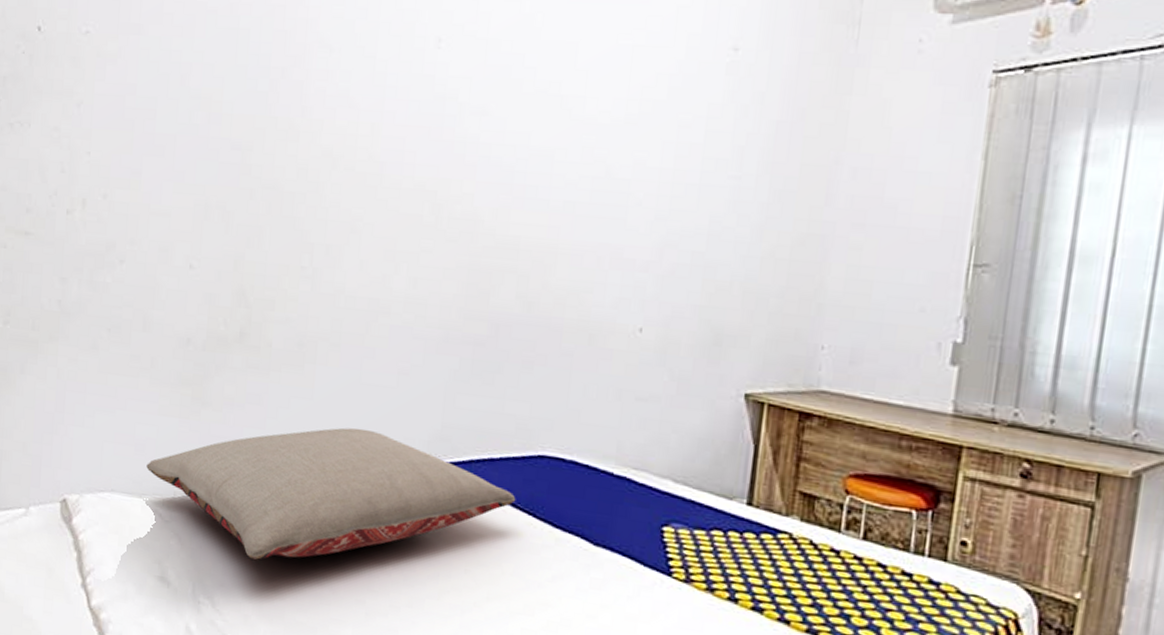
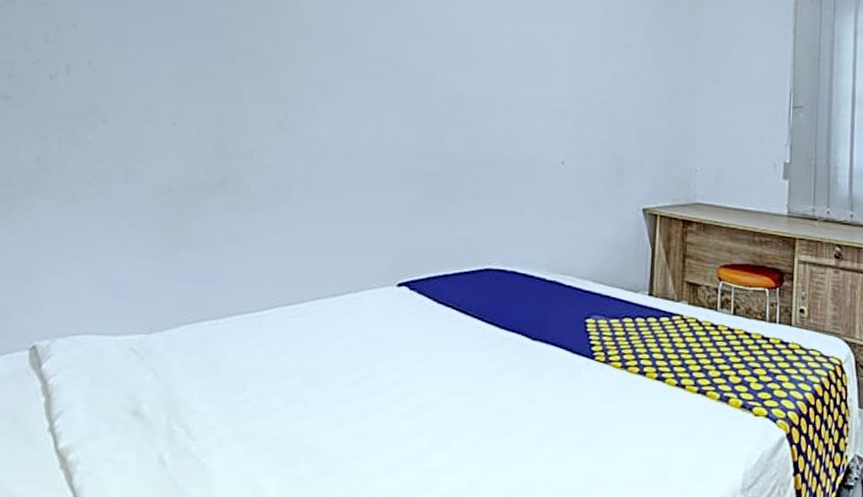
pillow: present [146,427,516,560] -> none [123,257,467,384]

